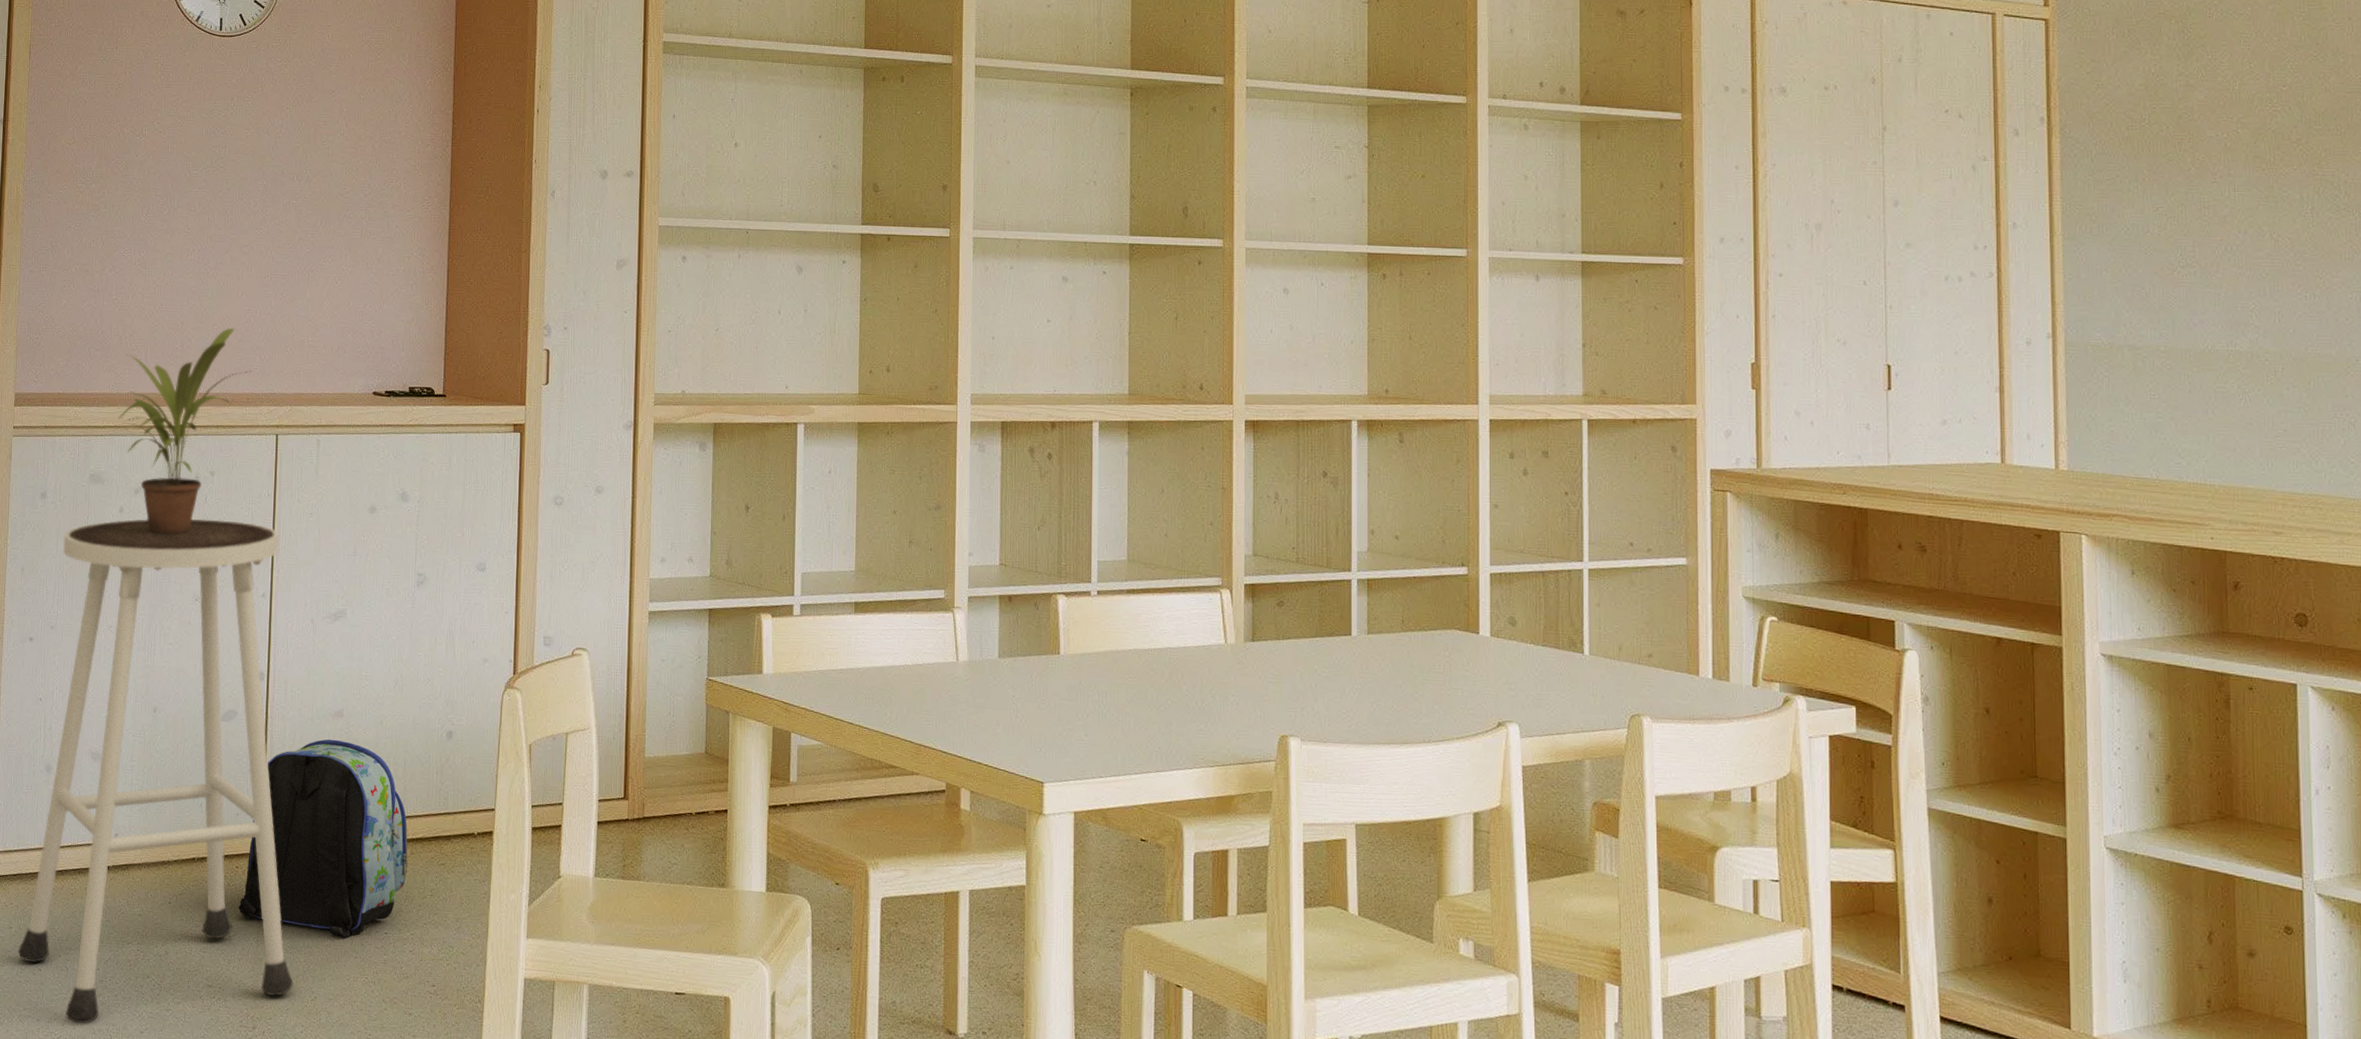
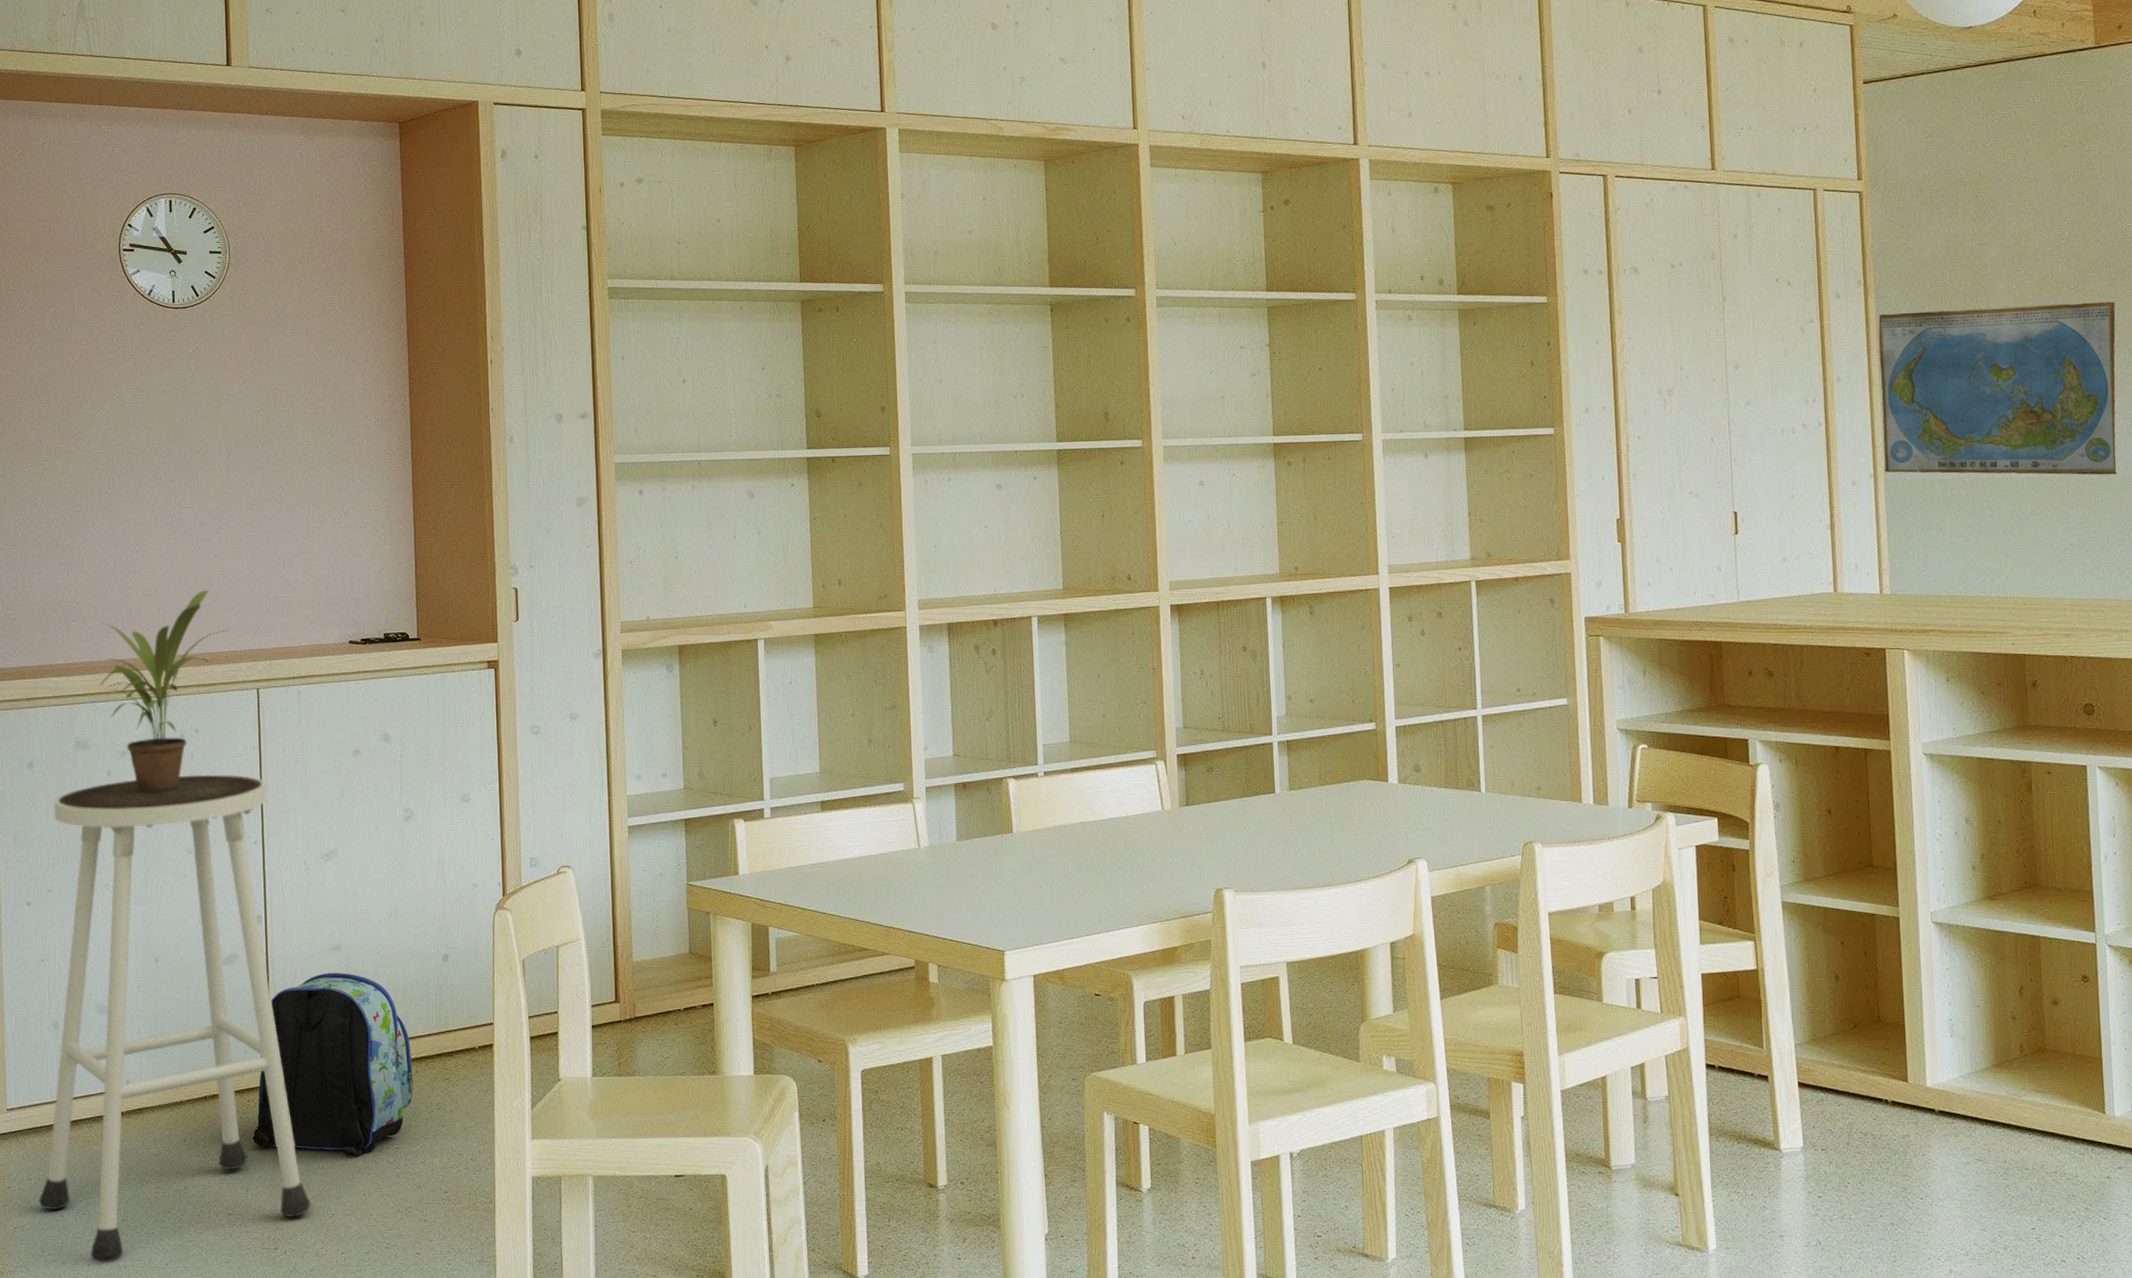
world map: none [2062,156,2345,355] -> present [1878,301,2117,475]

